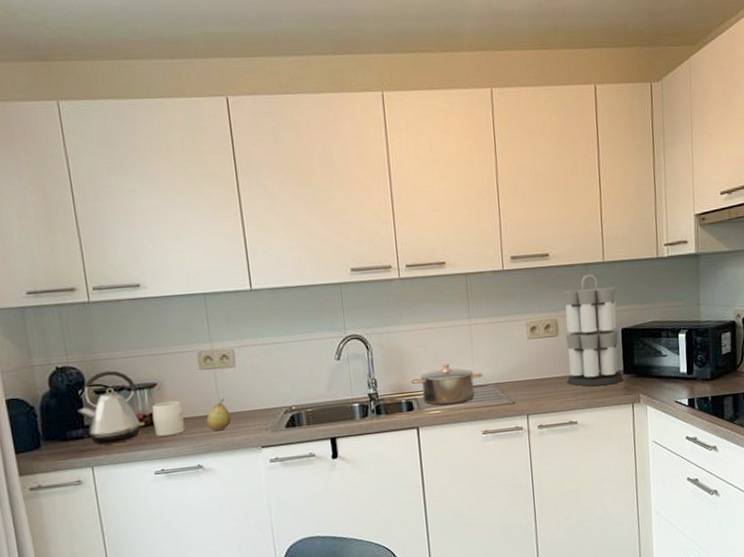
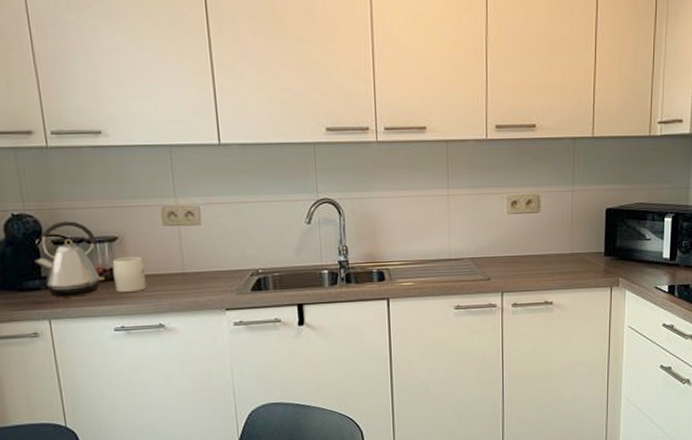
fruit: present [206,398,232,431] -> none [169,257,196,291]
cooking pot: present [410,363,483,406] -> none [383,234,459,278]
spice rack: present [563,274,623,387] -> none [546,149,603,267]

